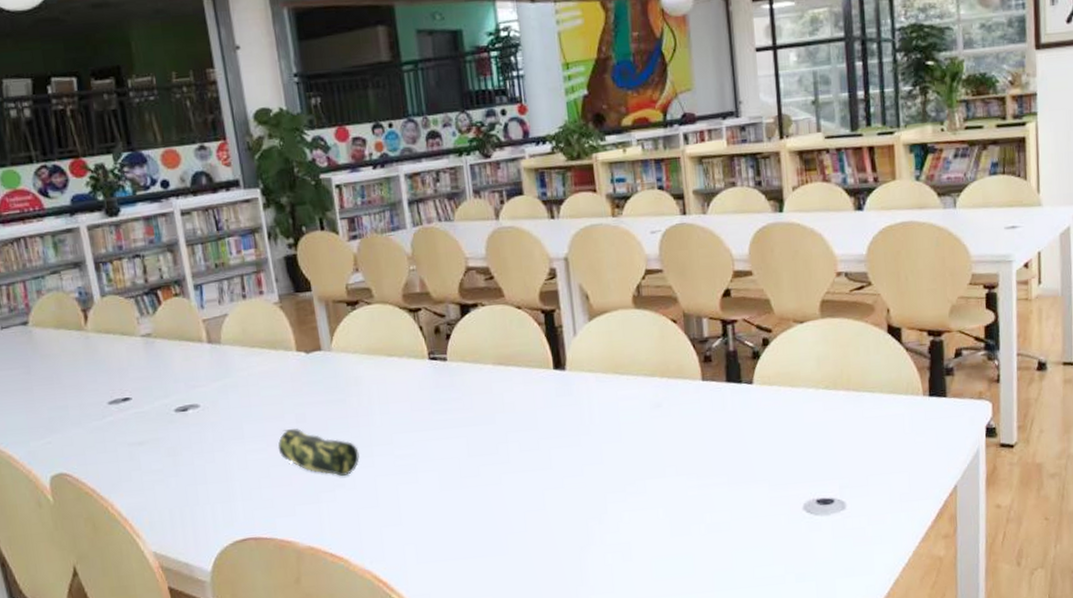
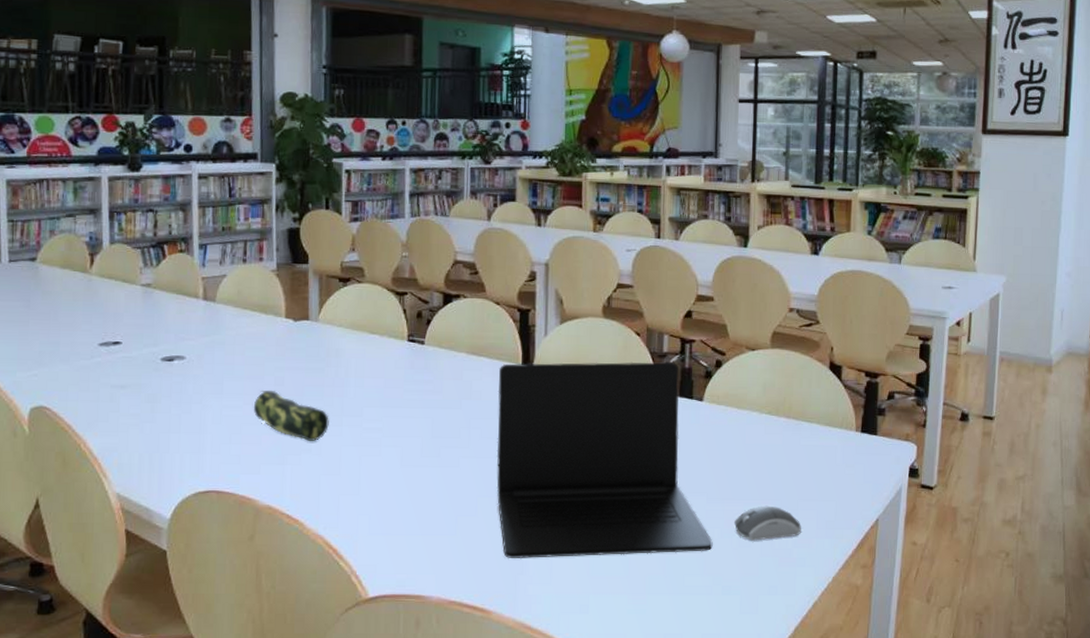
laptop: none [529,346,781,571] -> present [496,361,713,558]
computer mouse: none [800,485,874,524] -> present [733,505,801,541]

